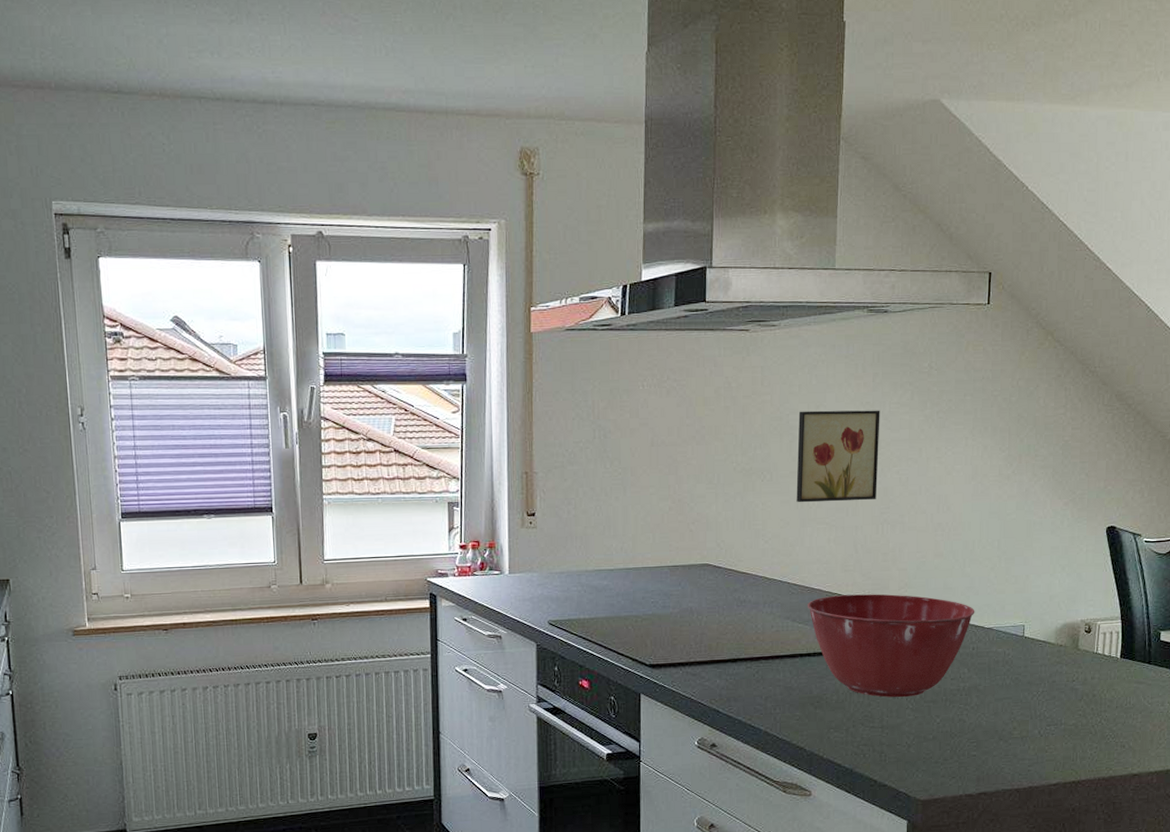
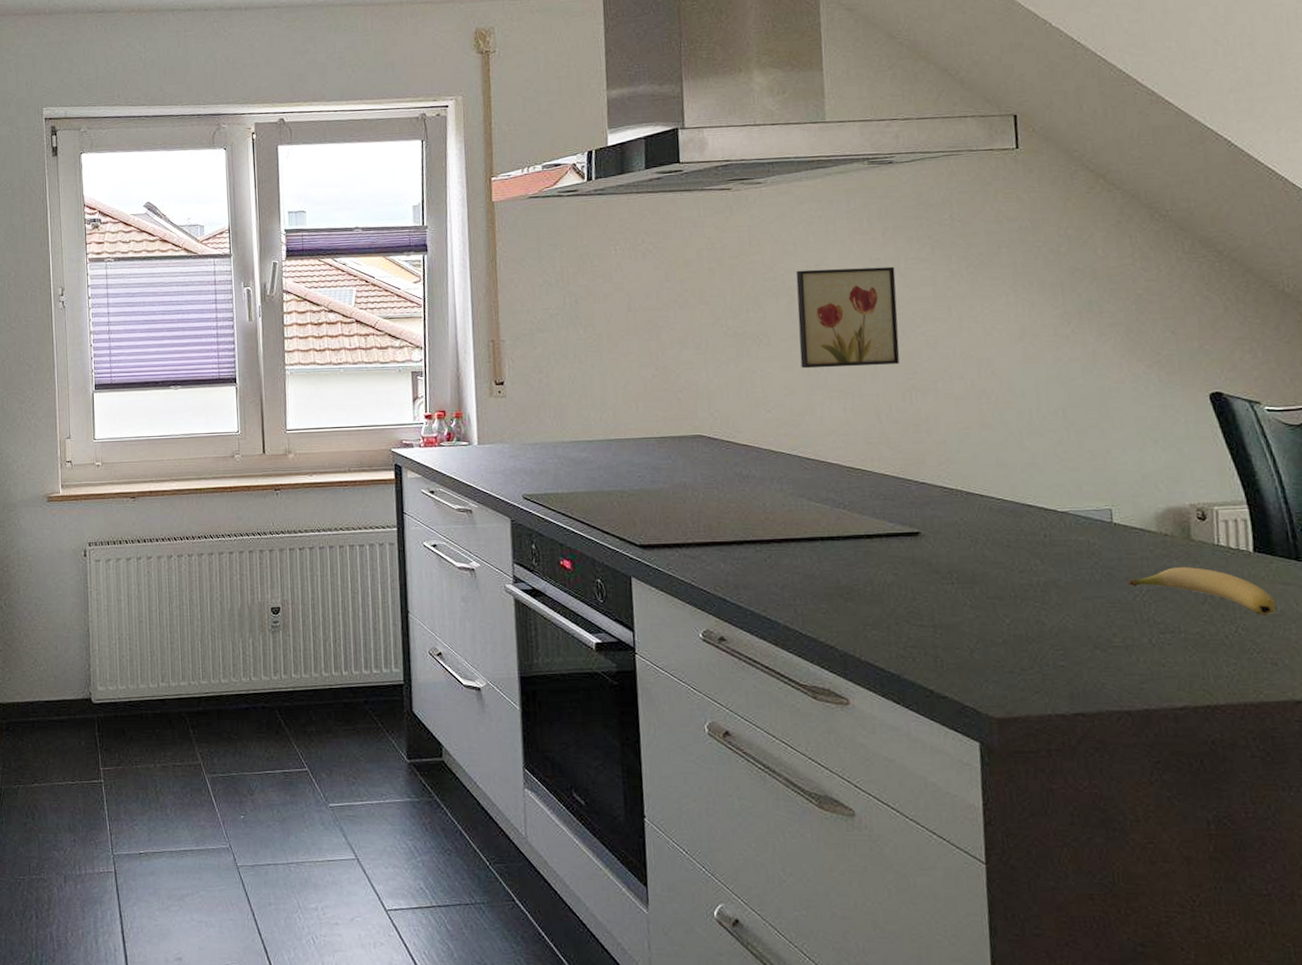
mixing bowl: present [808,594,975,697] -> none [825,470,1042,591]
banana: none [1029,671,1130,708] -> present [1127,567,1276,615]

